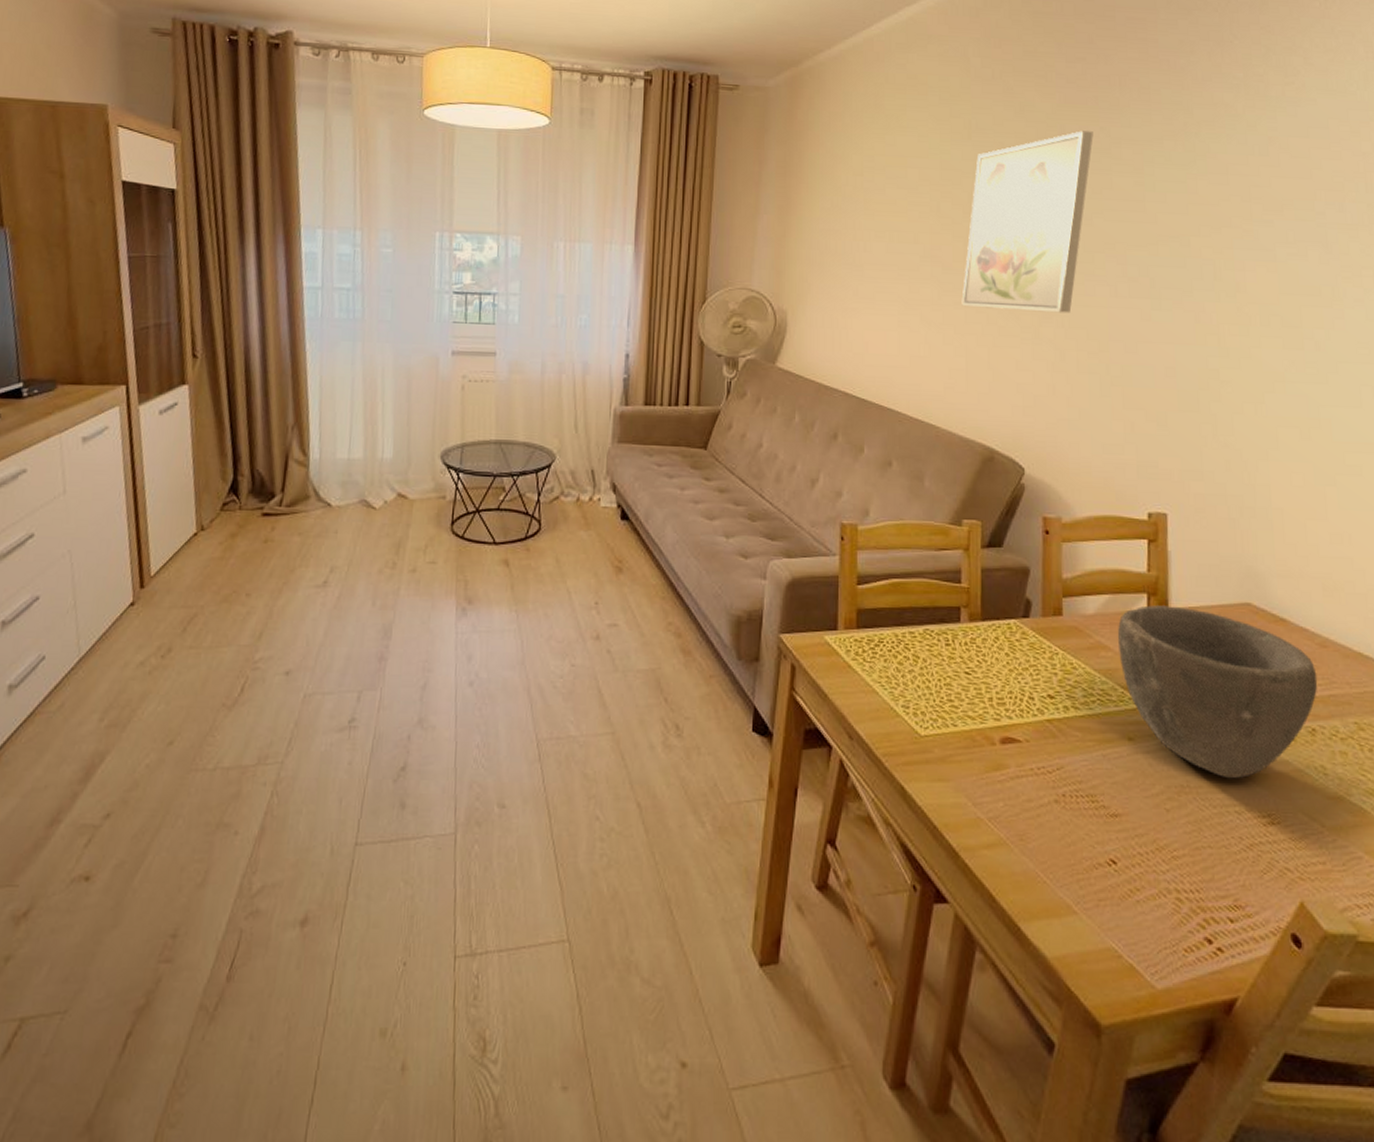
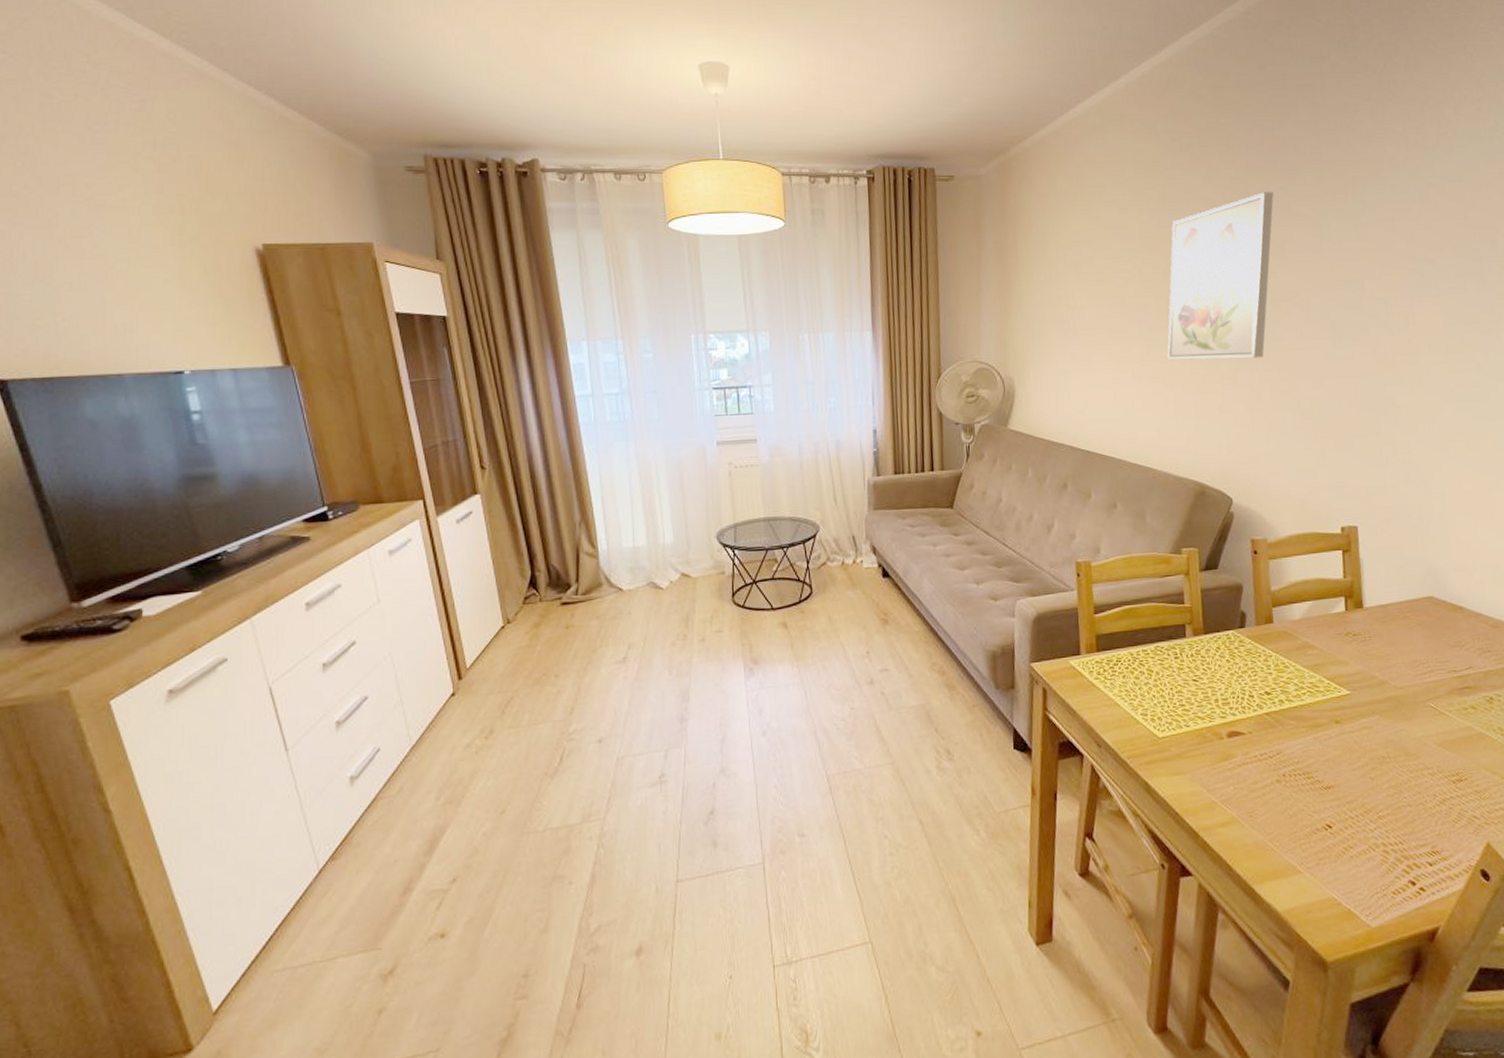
bowl: present [1117,605,1318,779] -> none [1321,605,1493,747]

